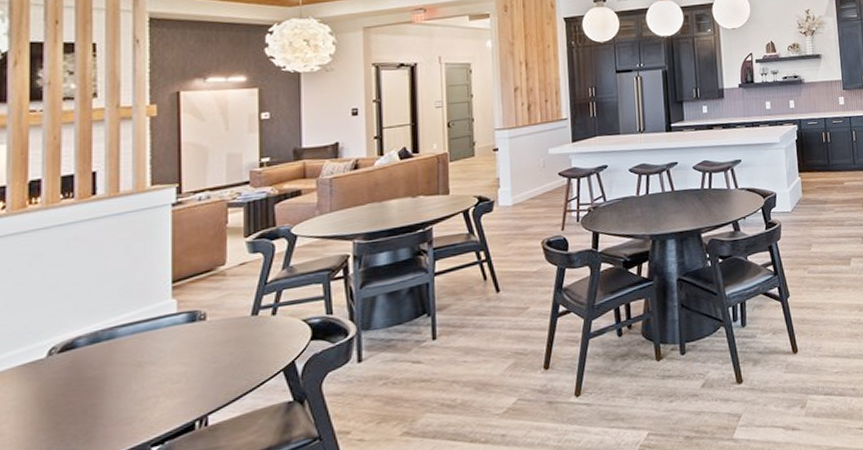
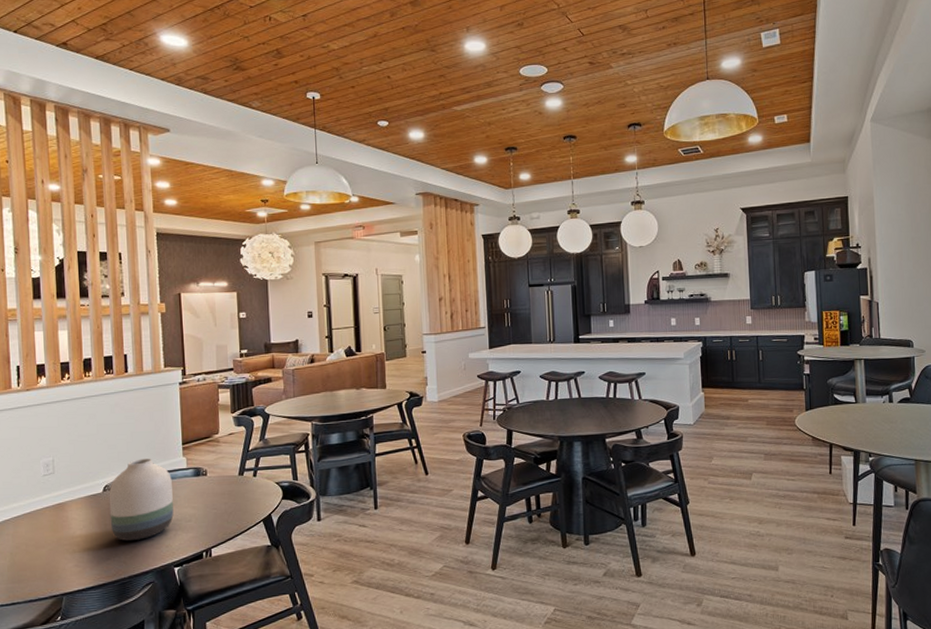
vase: none [56,304,154,420] -> present [108,458,174,541]

